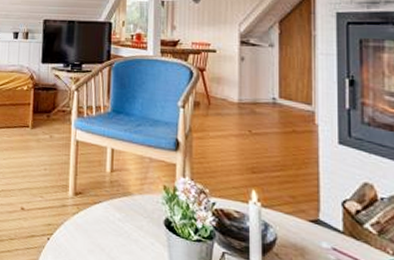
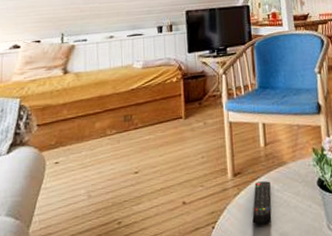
remote control: none [89,206,112,251] -> present [252,181,272,226]

